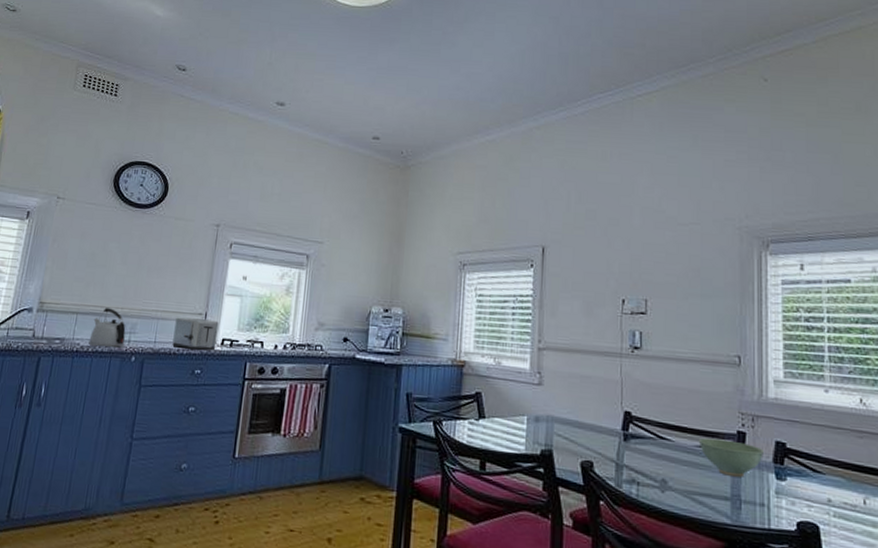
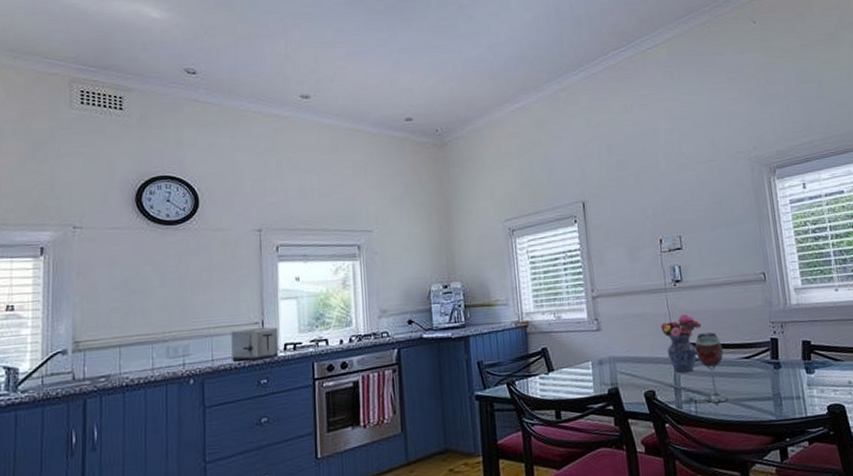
kettle: present [88,308,126,348] -> none [139,334,180,379]
flower arrangement: none [609,385,657,449] -> present [660,314,702,373]
wineglass: none [646,409,678,491] -> present [695,332,728,403]
bowl: present [698,437,765,477] -> none [740,347,795,379]

